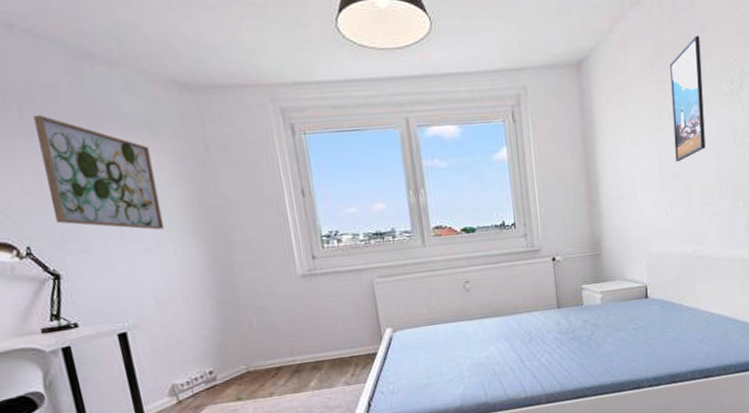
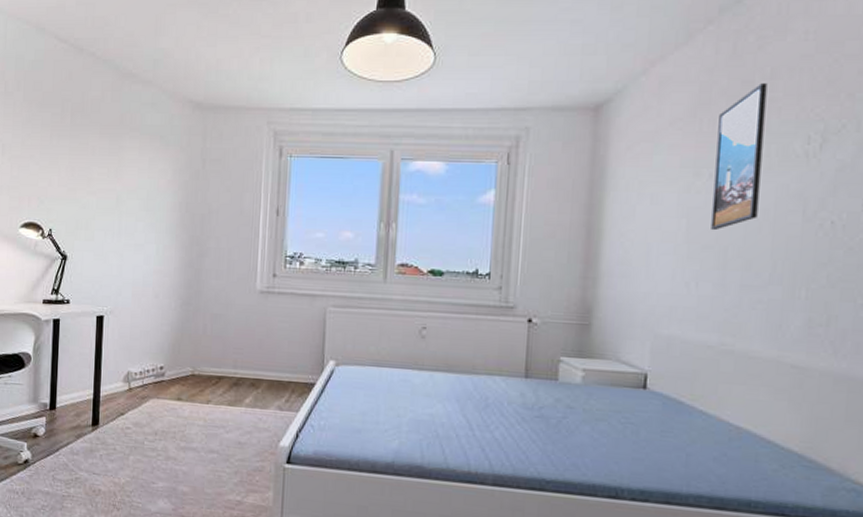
wall art: present [34,114,165,230] -> none [75,121,158,229]

